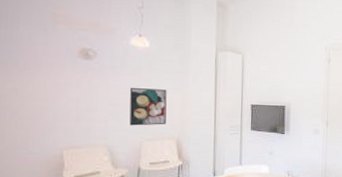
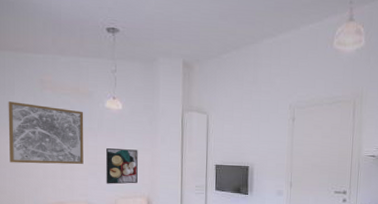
wall art: none [10,36,105,106] -> present [8,101,84,165]

